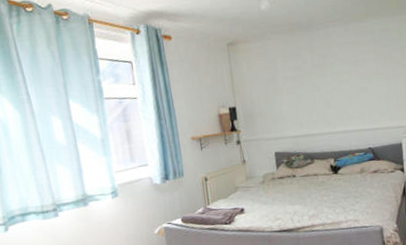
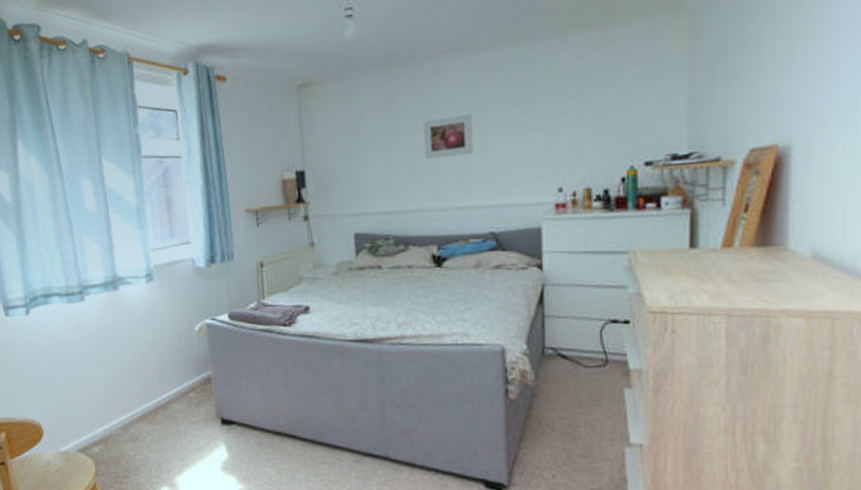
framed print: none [320,65,355,98] -> present [422,113,474,160]

